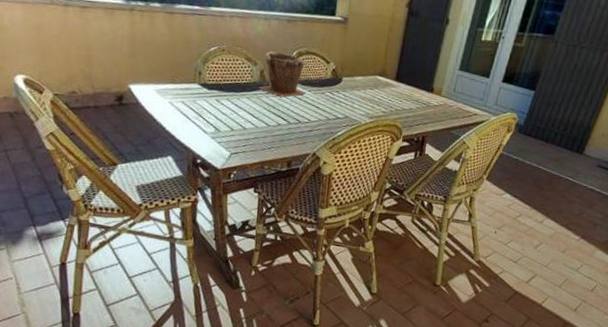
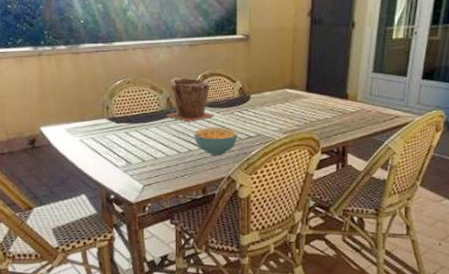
cereal bowl: none [284,104,327,132] -> present [194,127,238,155]

